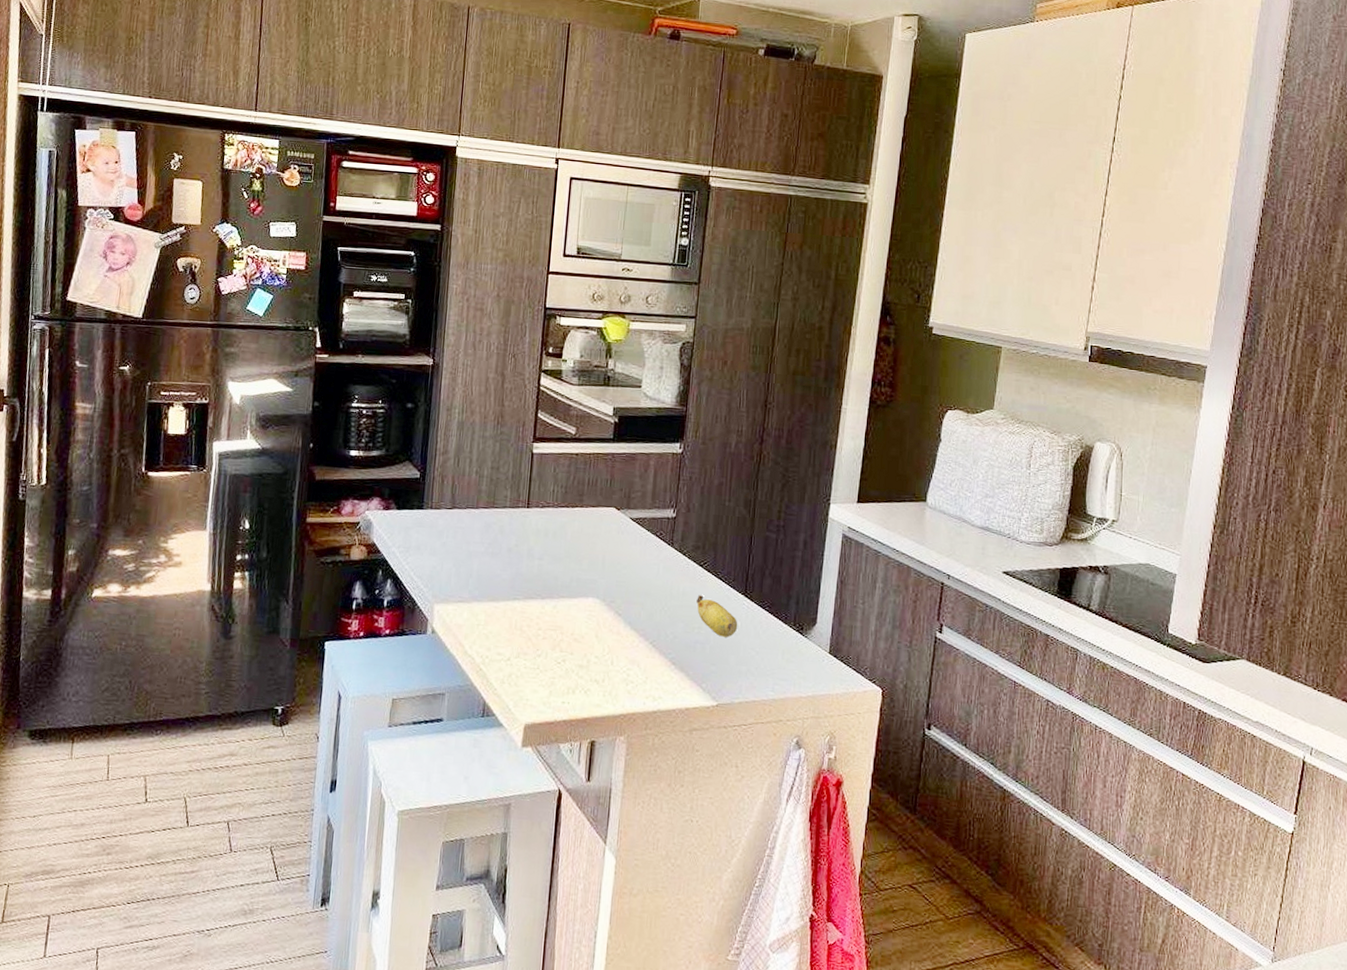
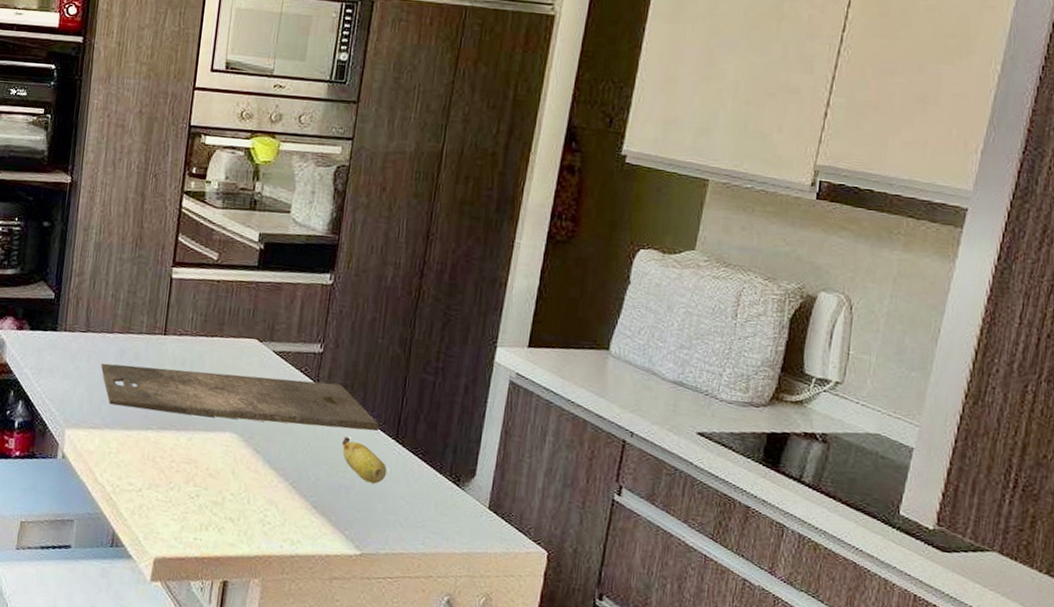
cutting board: none [467,538,730,588] -> present [101,363,380,431]

